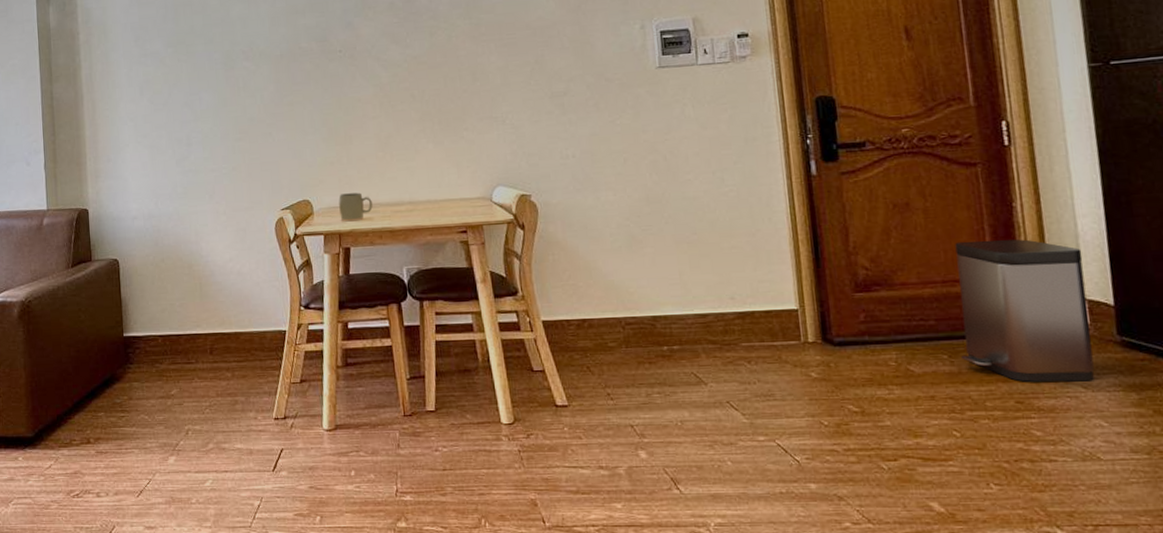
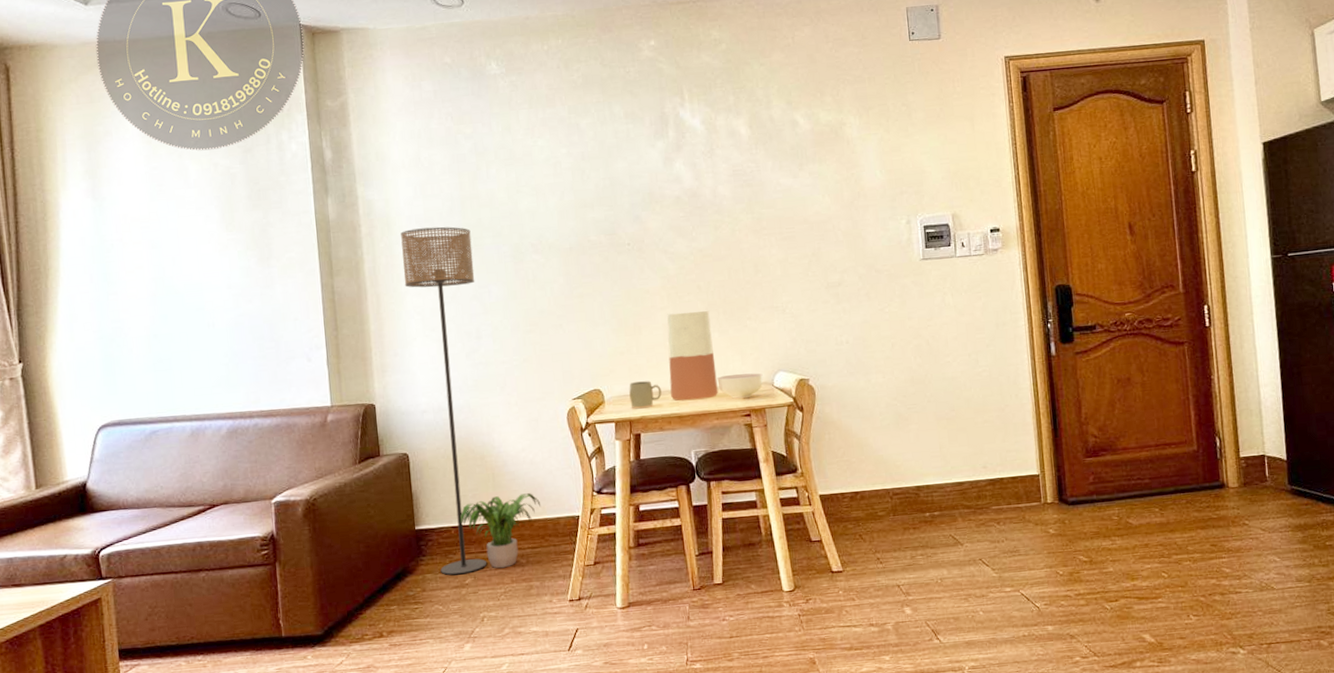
floor lamp: none [116,34,192,385] -> present [401,226,487,576]
potted plant: none [167,305,248,381] -> present [460,493,542,569]
vase: none [379,121,433,215] -> present [667,311,718,401]
bowl: none [431,187,481,215] -> present [717,373,763,399]
pedal bin: present [955,239,1095,383] -> none [1166,407,1271,528]

